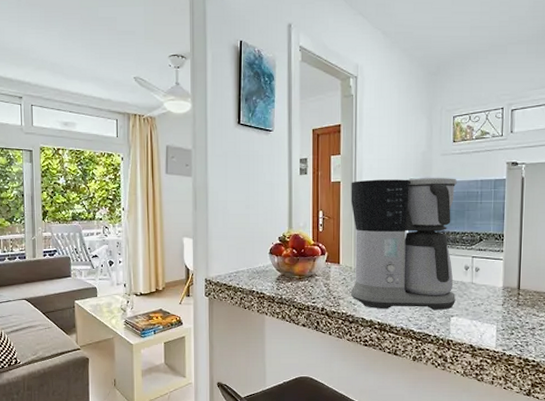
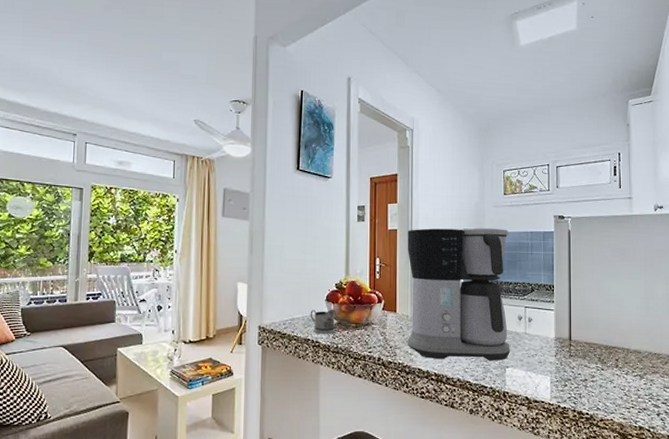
tea glass holder: none [254,262,280,286] -> present [310,309,336,334]

